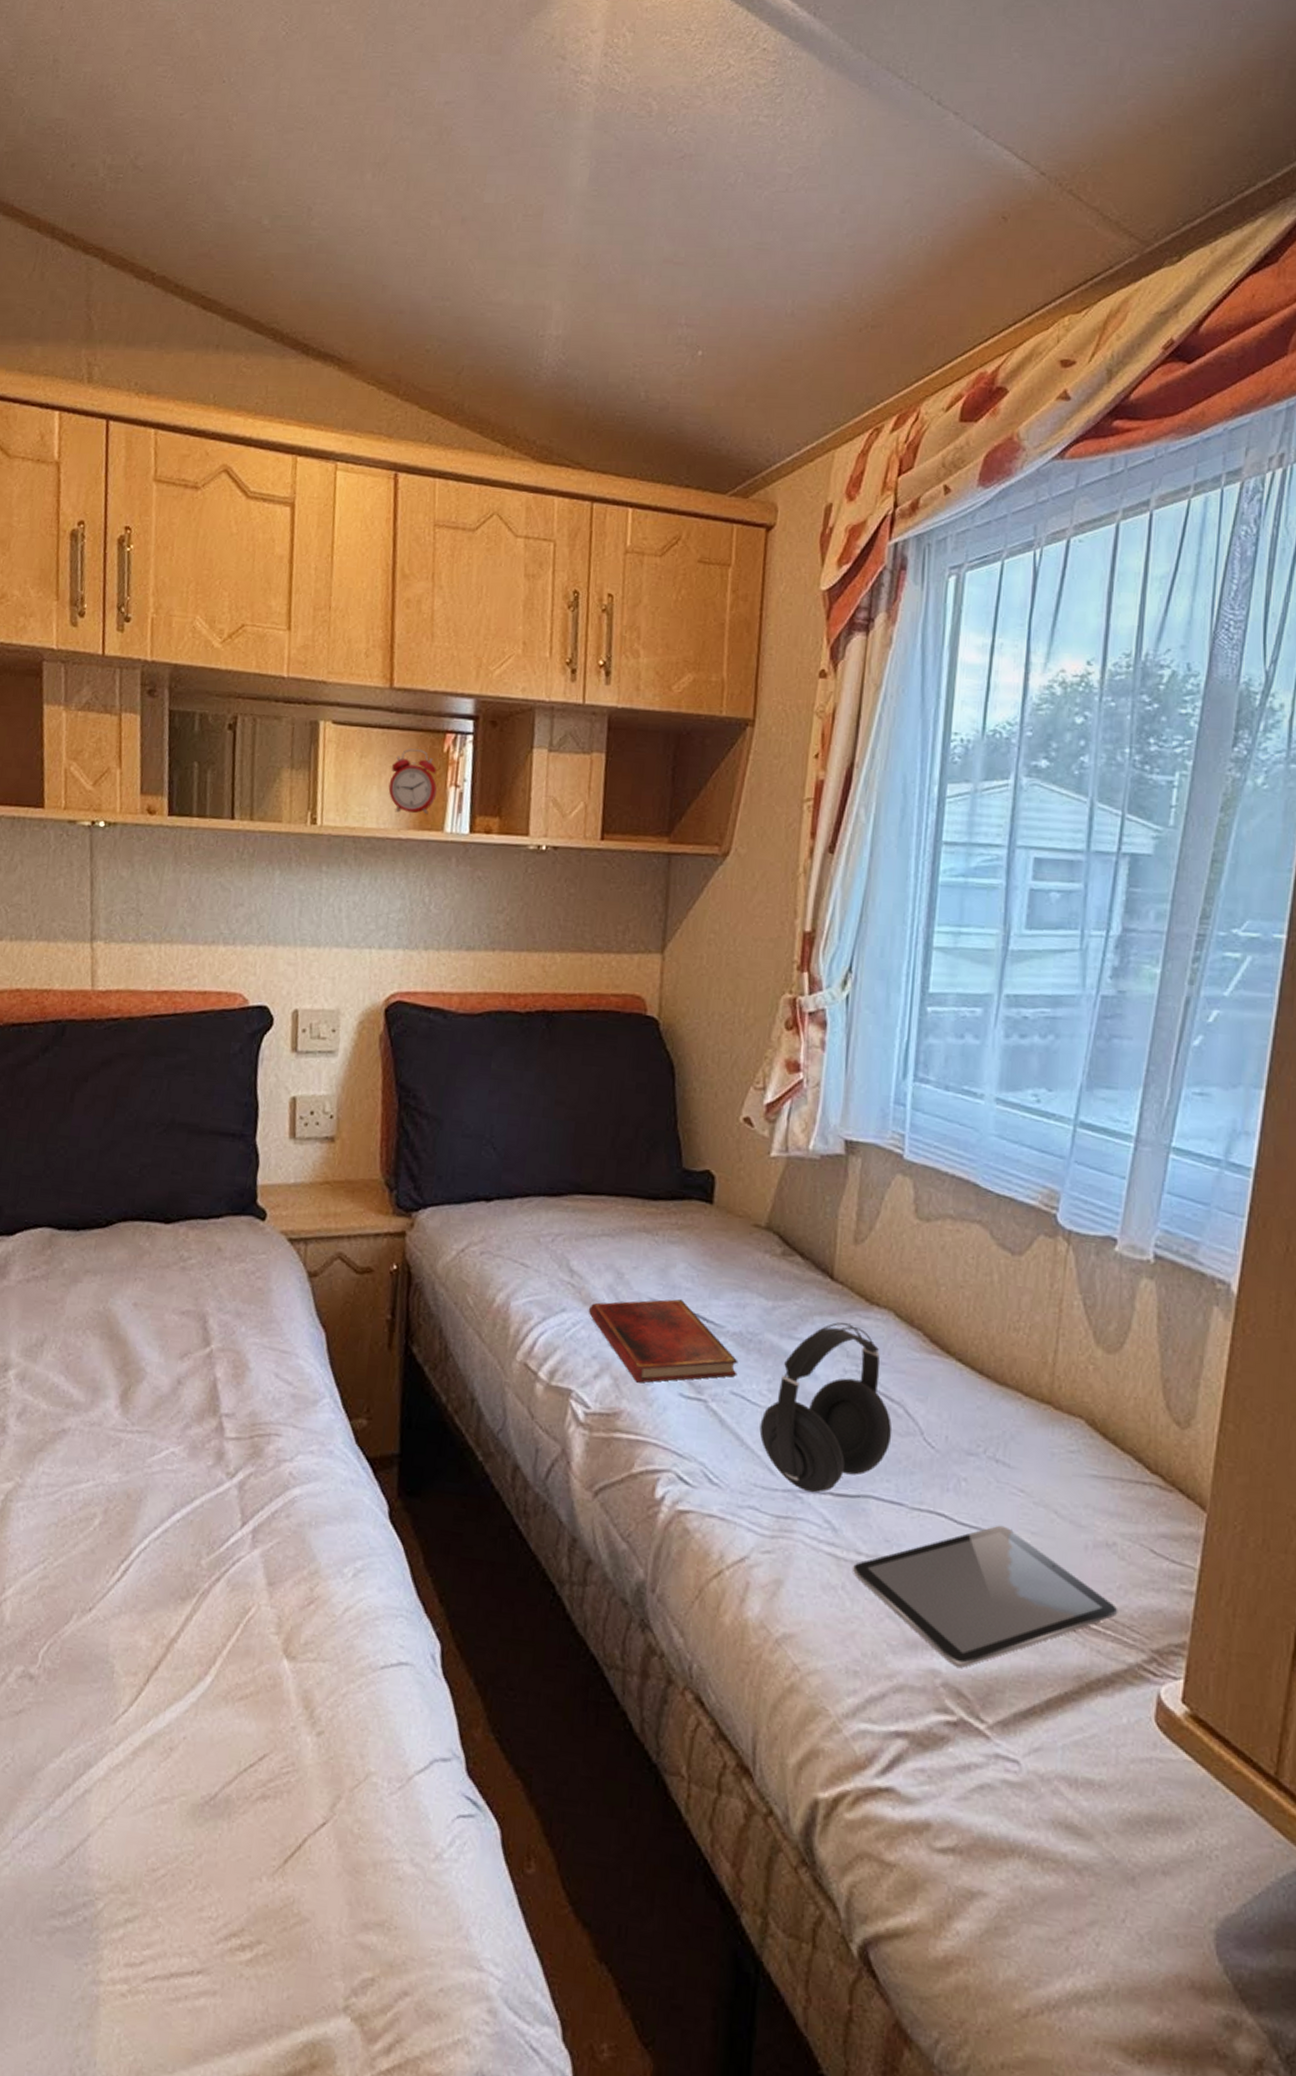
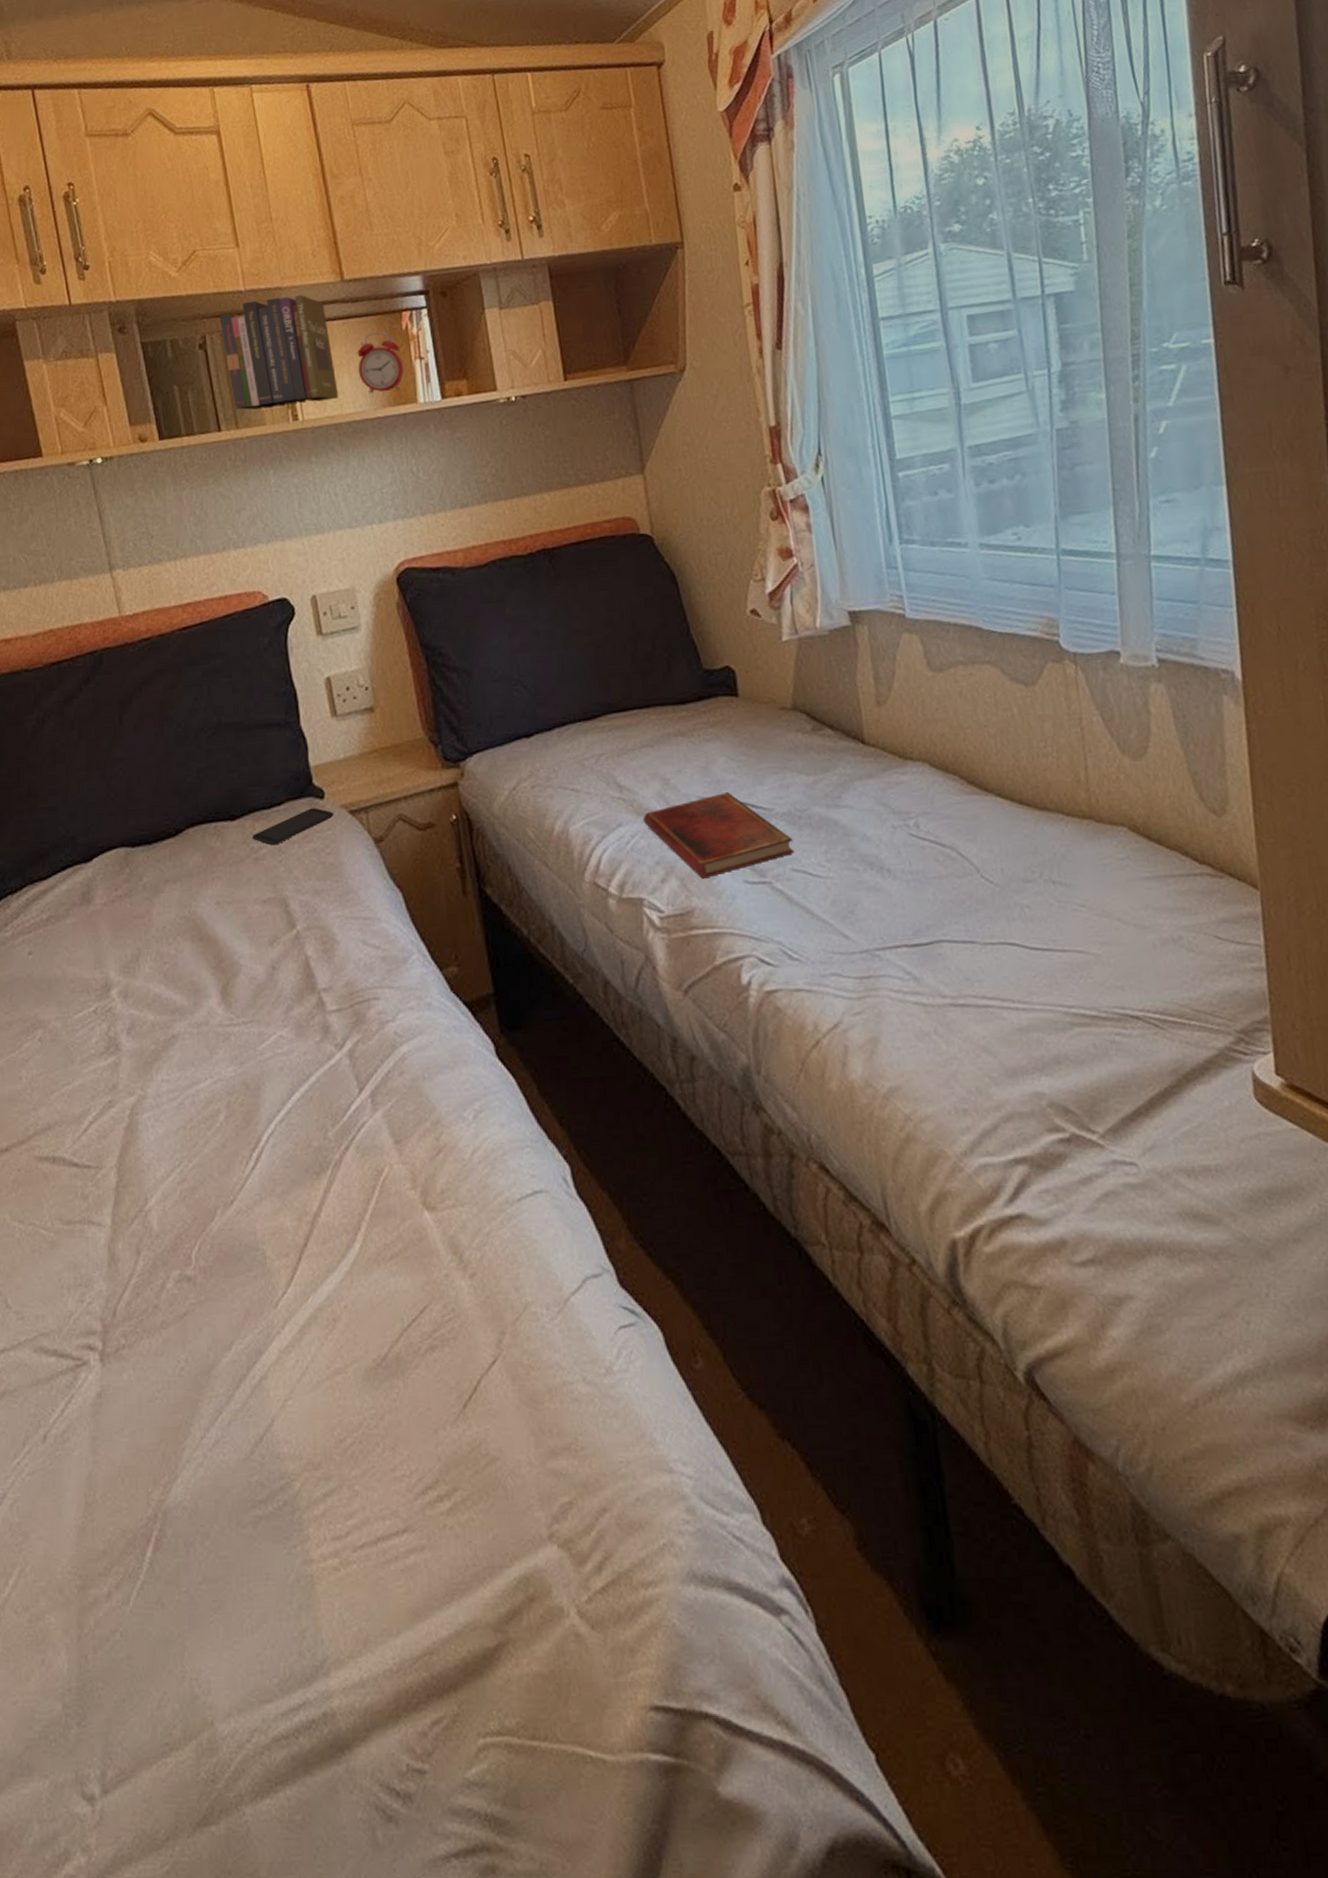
mobile phone: none [183,1227,272,1258] -> present [252,807,333,846]
books: none [253,690,368,811] -> present [220,294,339,410]
headphones: present [759,1322,893,1493] -> none [825,782,951,949]
tablet: present [852,1525,1118,1668] -> none [940,942,1198,1085]

